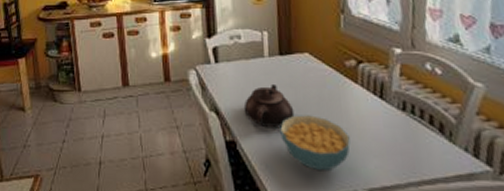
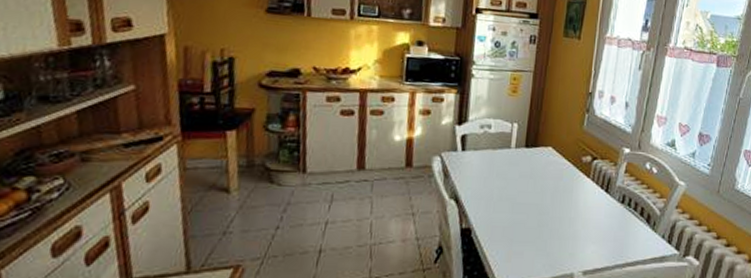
teapot: present [243,83,295,127] -> none [483,174,531,216]
cereal bowl: present [280,115,351,171] -> none [514,204,575,256]

